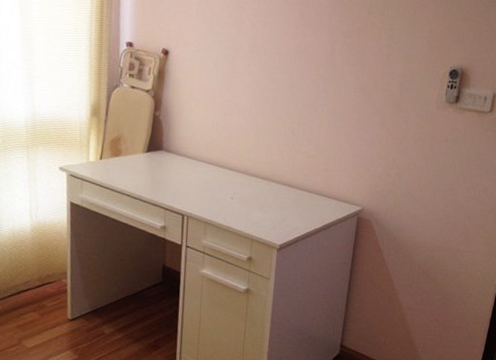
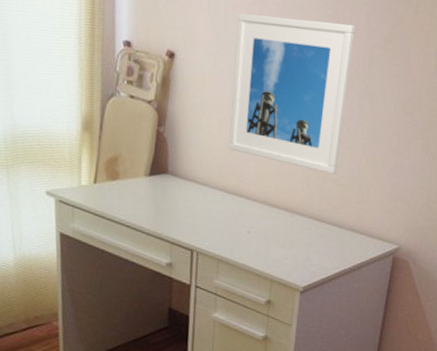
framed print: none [214,17,319,148] -> present [228,13,356,174]

